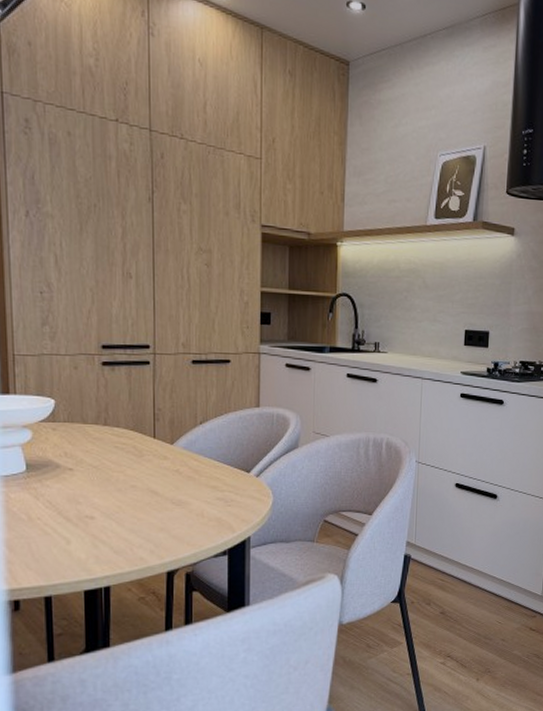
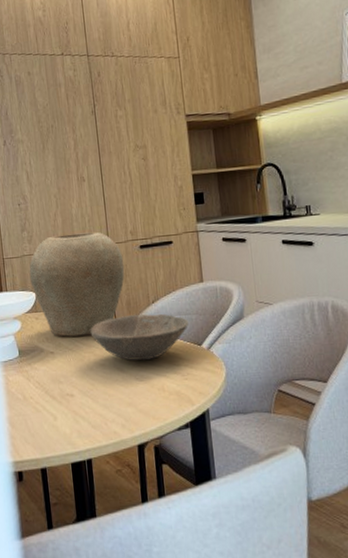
vase: none [48,336,171,453] -> present [29,232,125,337]
bowl: none [122,434,238,485] -> present [90,314,188,361]

